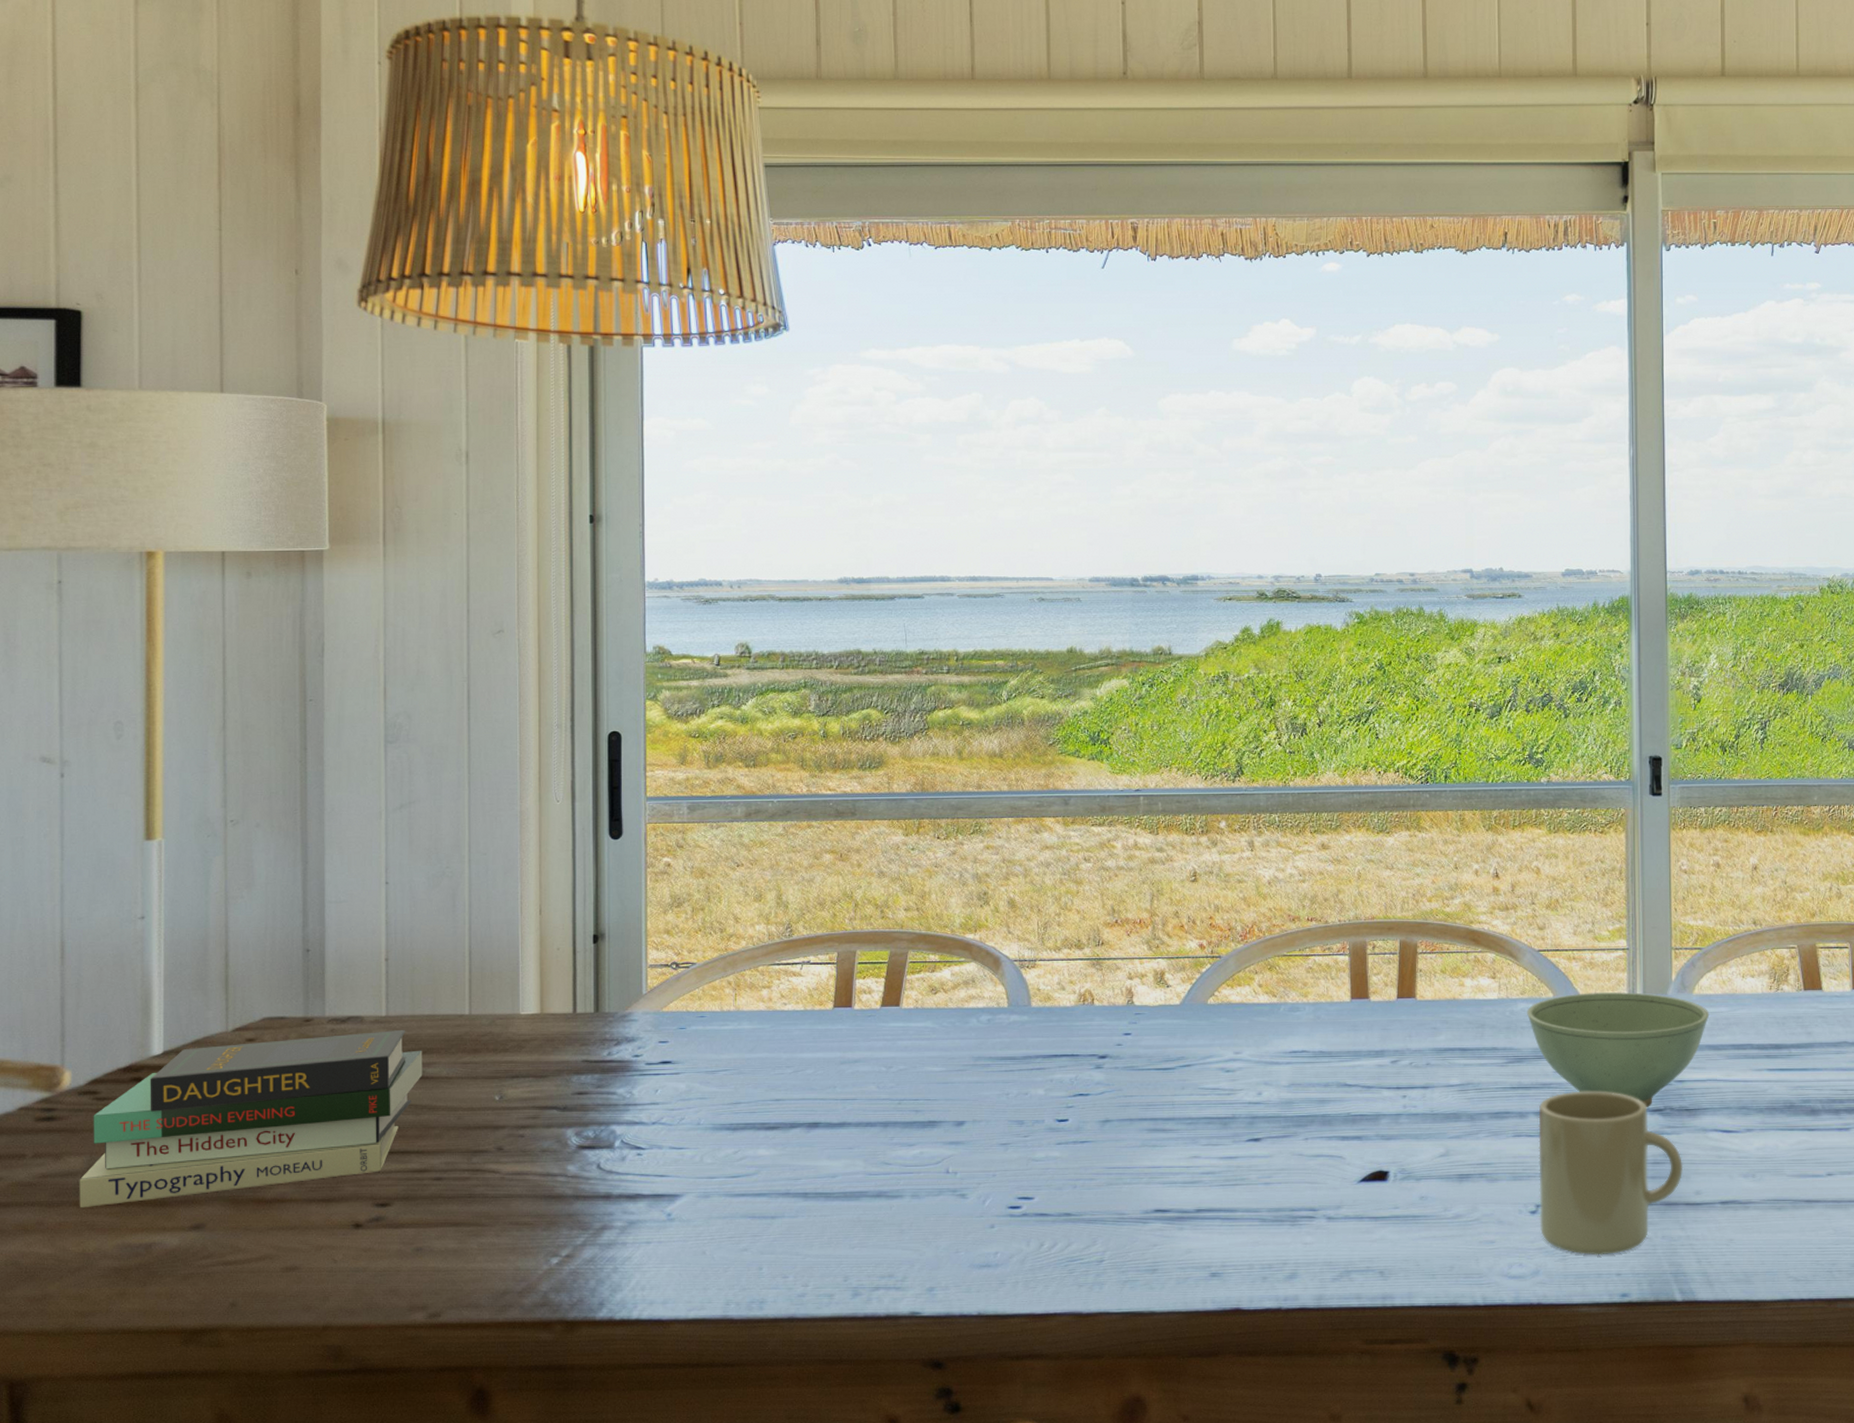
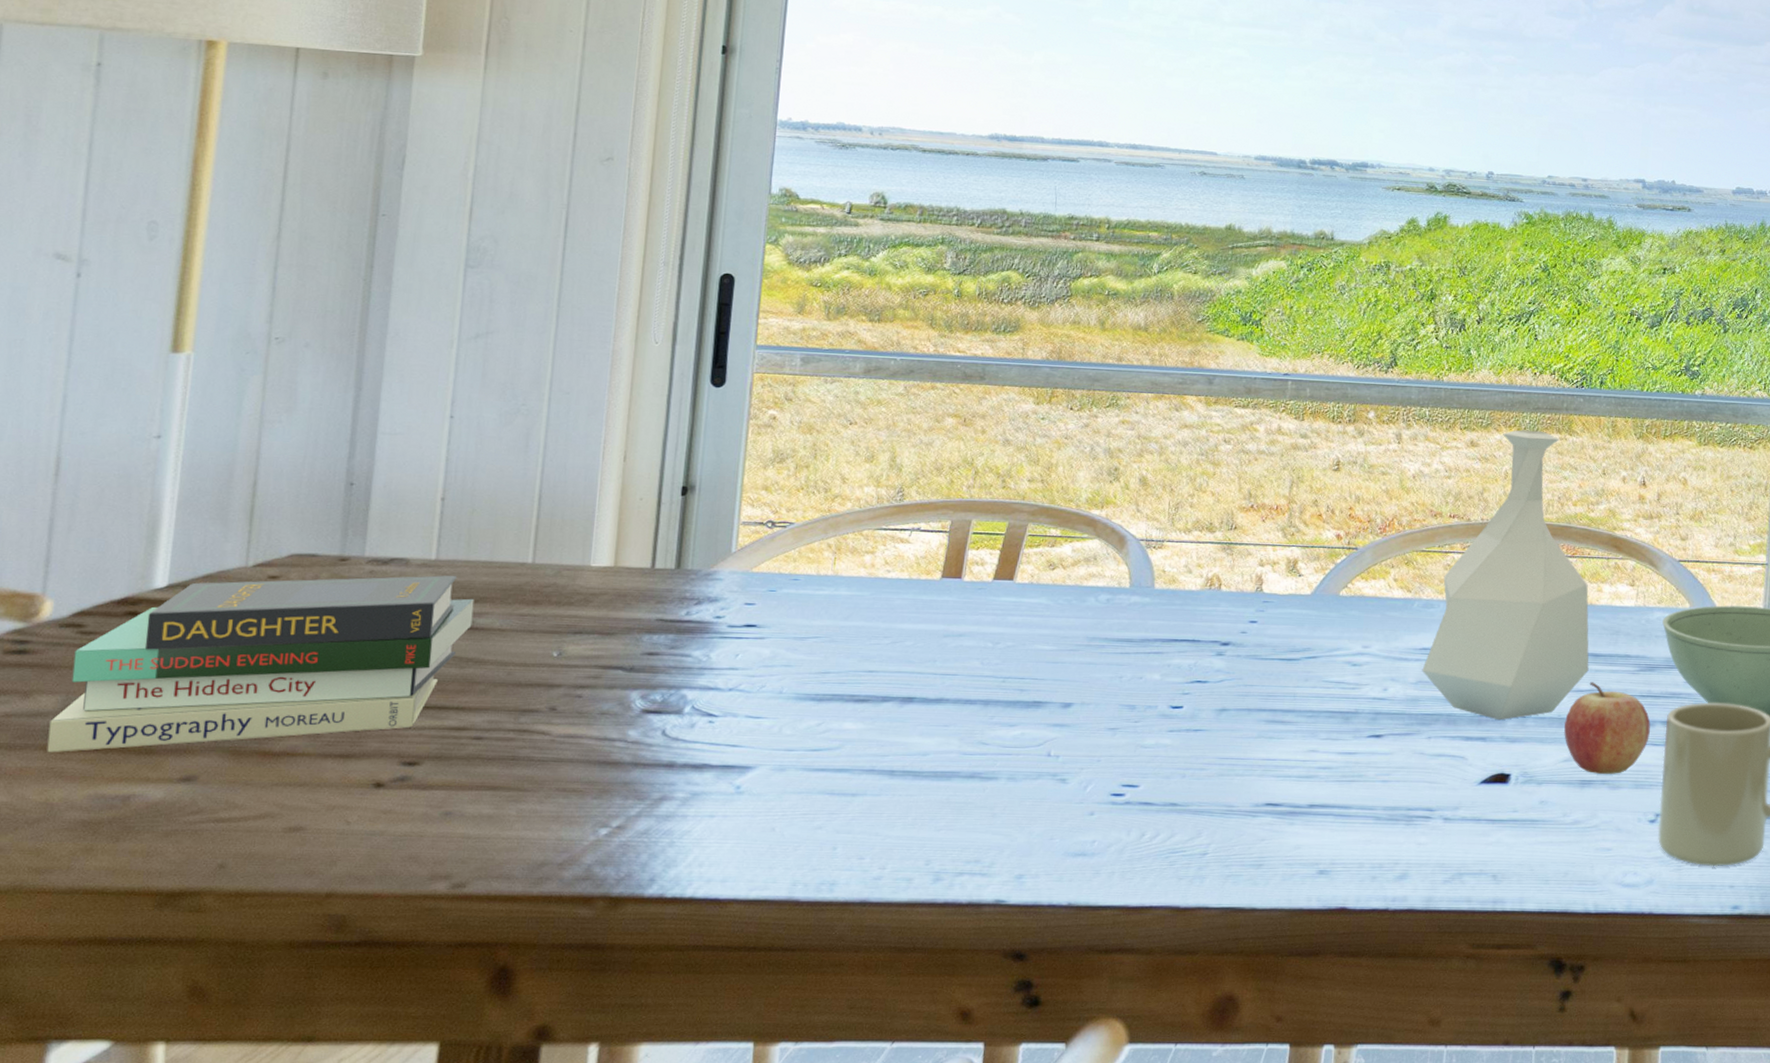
vase: none [1293,829,1457,1119] -> present [1422,429,1589,721]
fruit: none [1437,1076,1523,1167] -> present [1564,682,1651,774]

